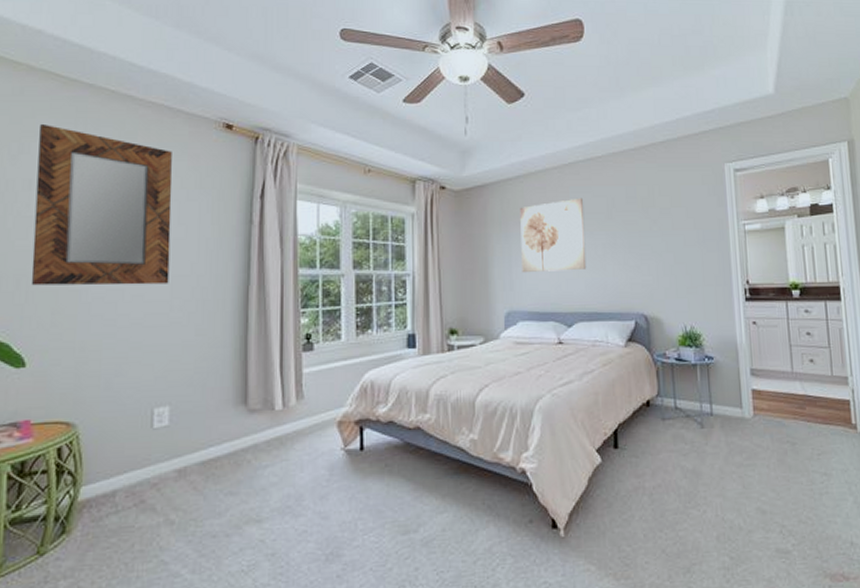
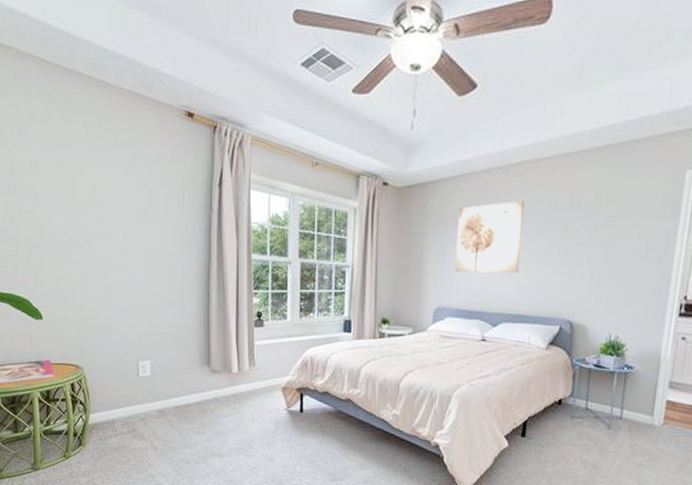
home mirror: present [31,123,173,286] -> none [33,107,145,260]

